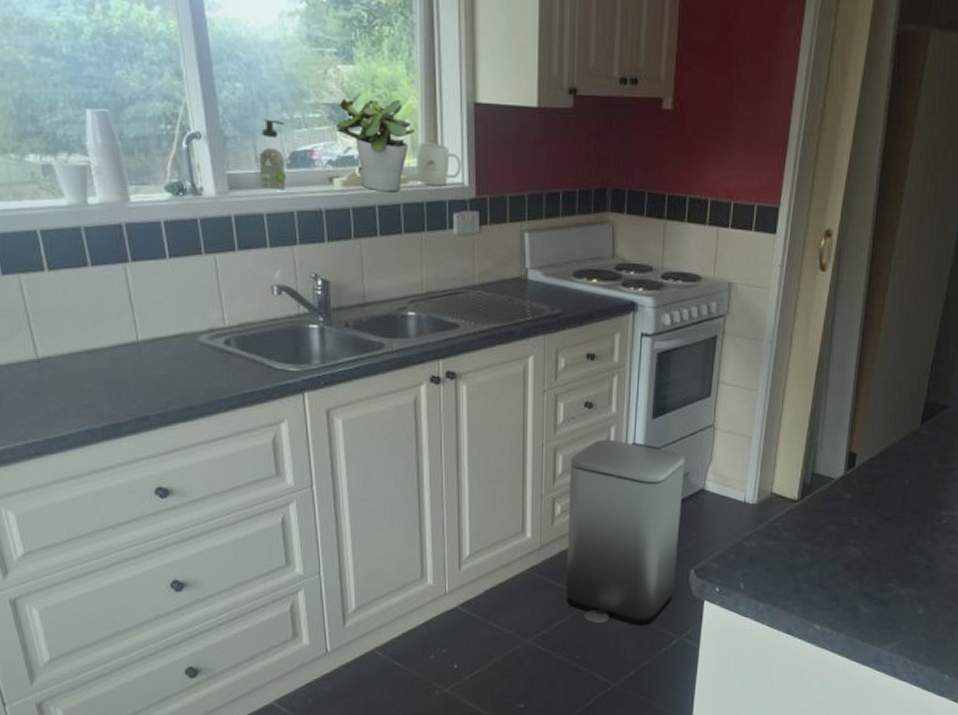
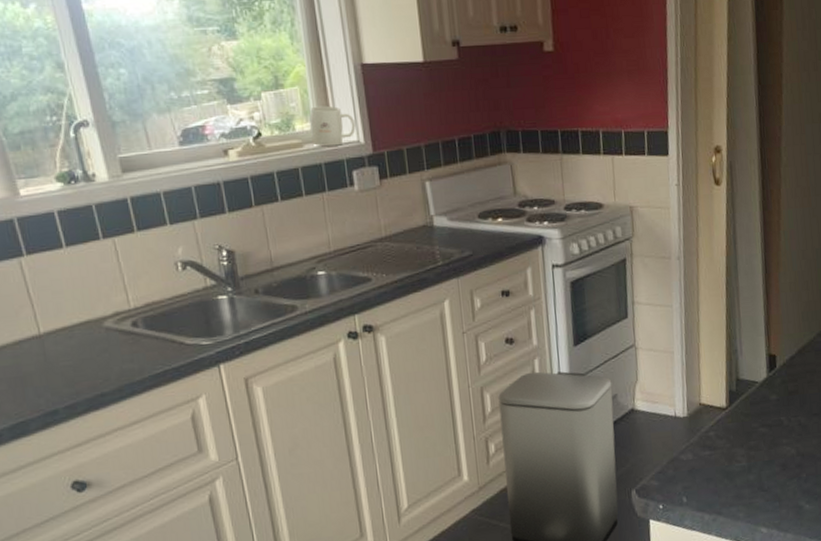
soap dispenser: present [254,119,287,191] -> none [145,100,181,169]
potted plant: present [337,93,415,192] -> none [226,67,306,158]

